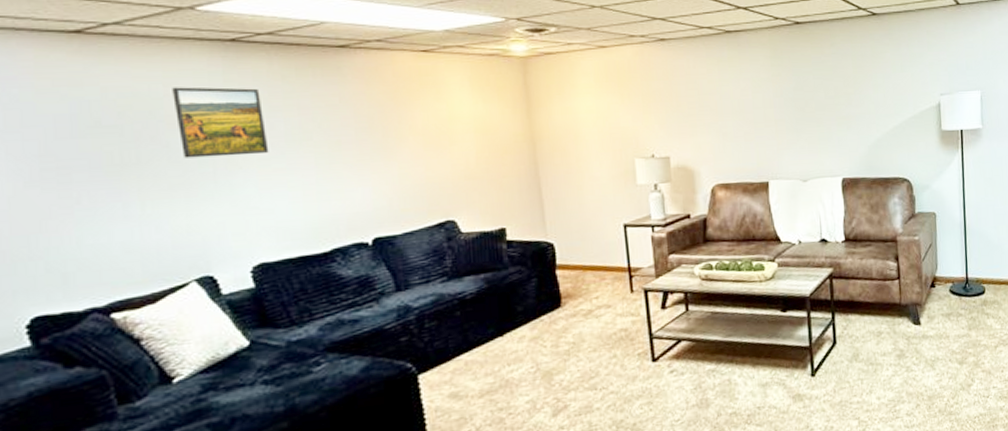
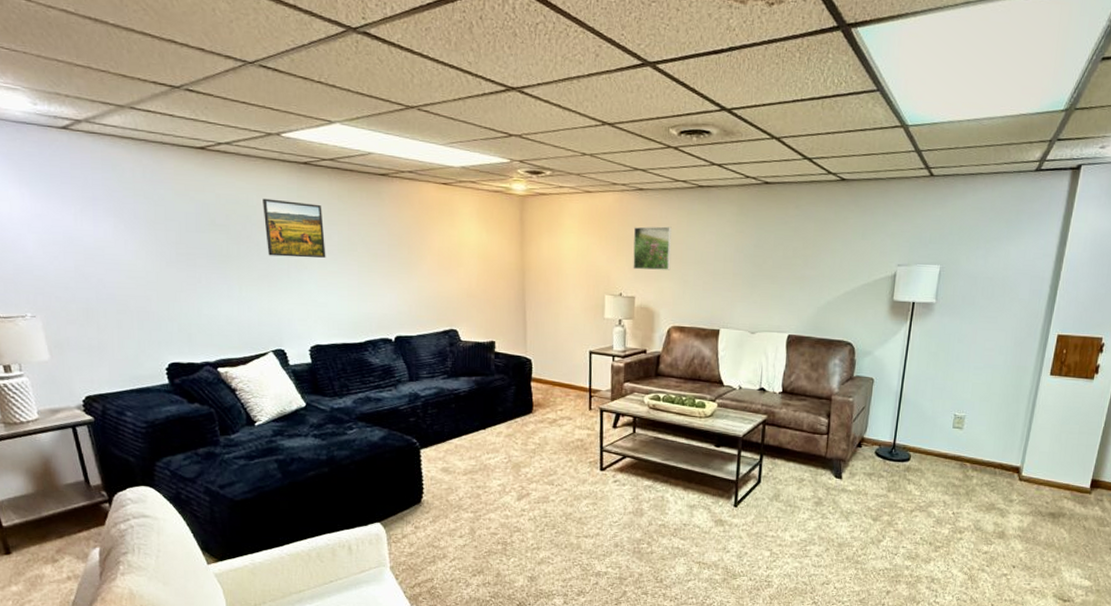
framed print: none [659,77,706,127] -> present [633,226,672,270]

